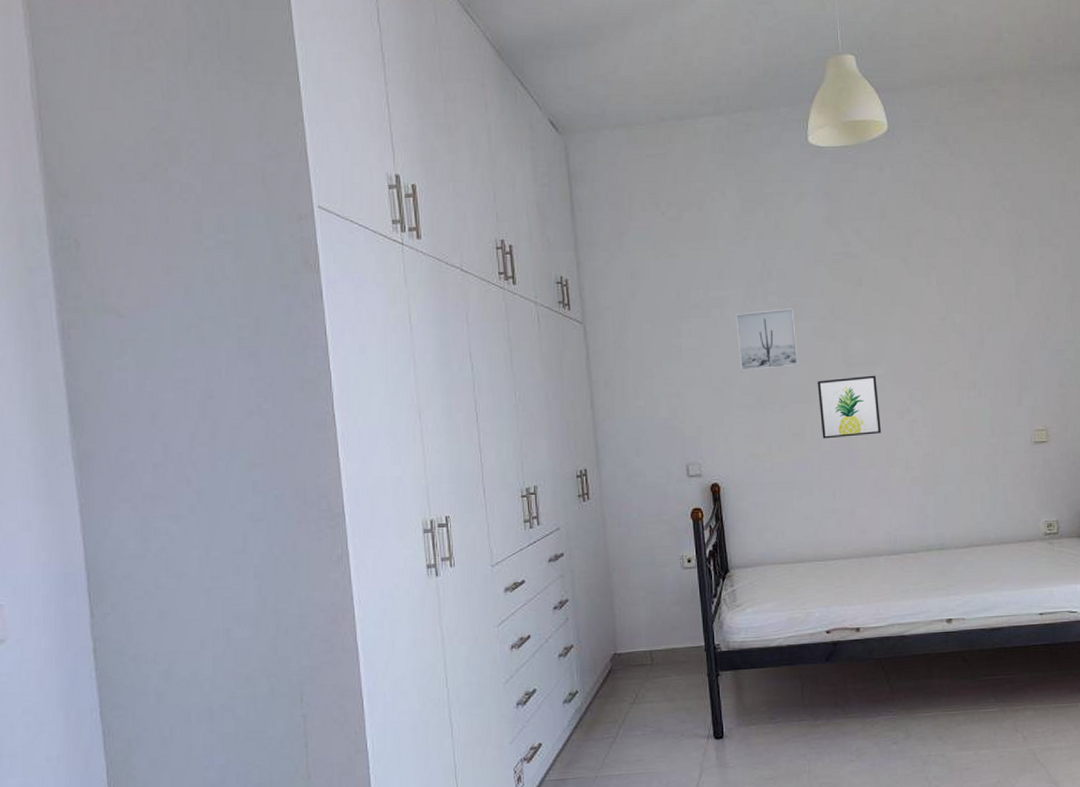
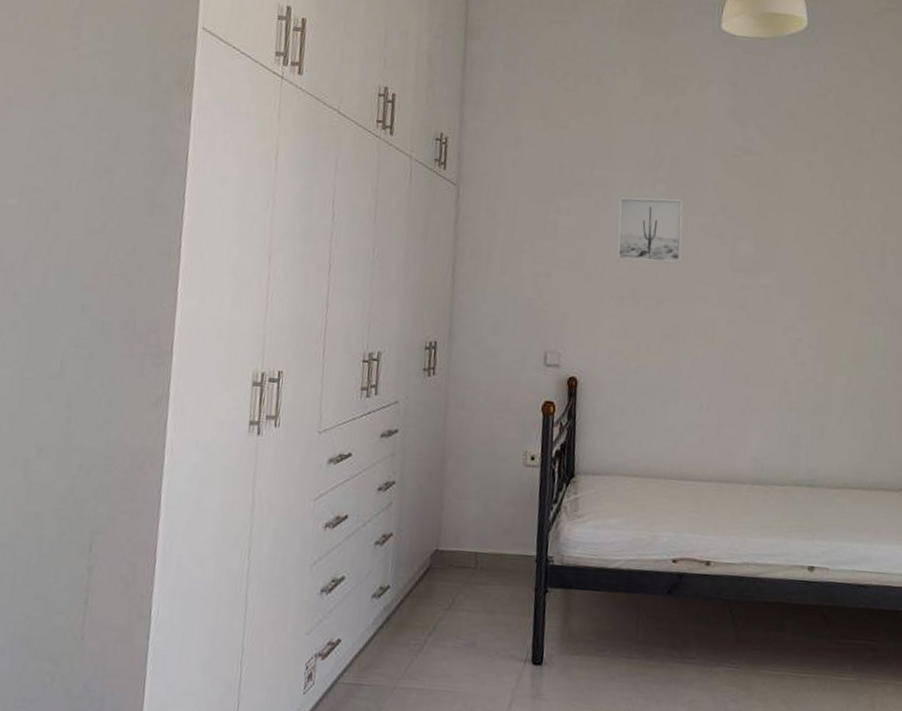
wall art: present [817,375,881,439] -> none [696,281,763,348]

